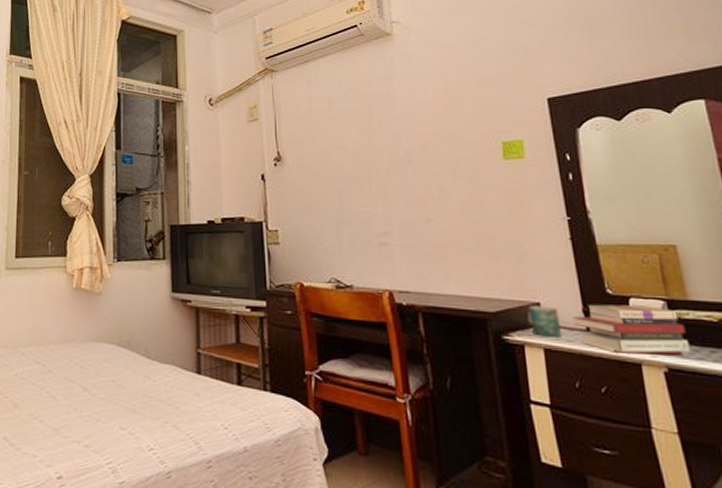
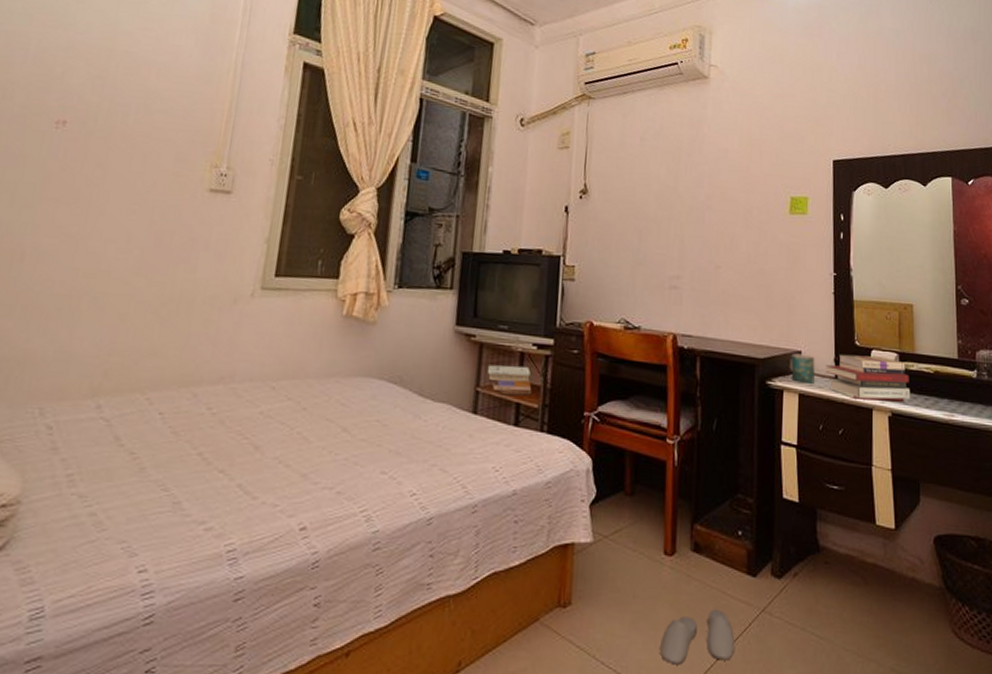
books: none [207,327,251,357] -> present [488,365,532,396]

